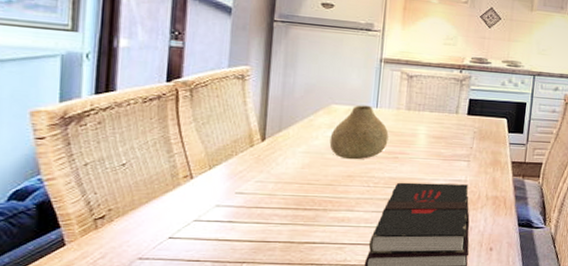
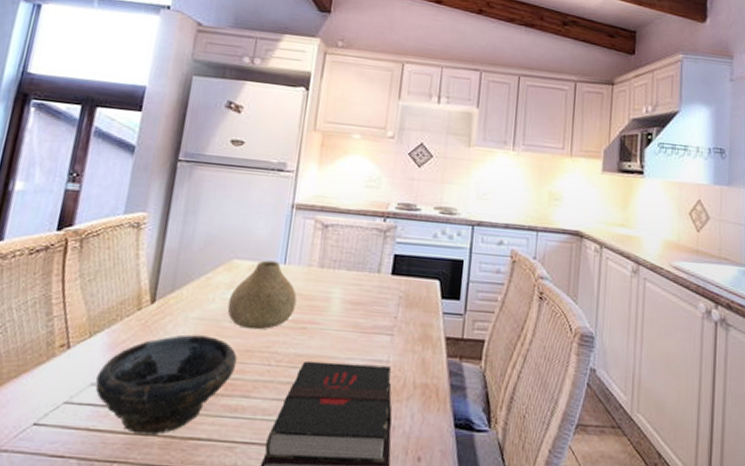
bowl: none [220,165,341,241] -> present [95,334,238,435]

